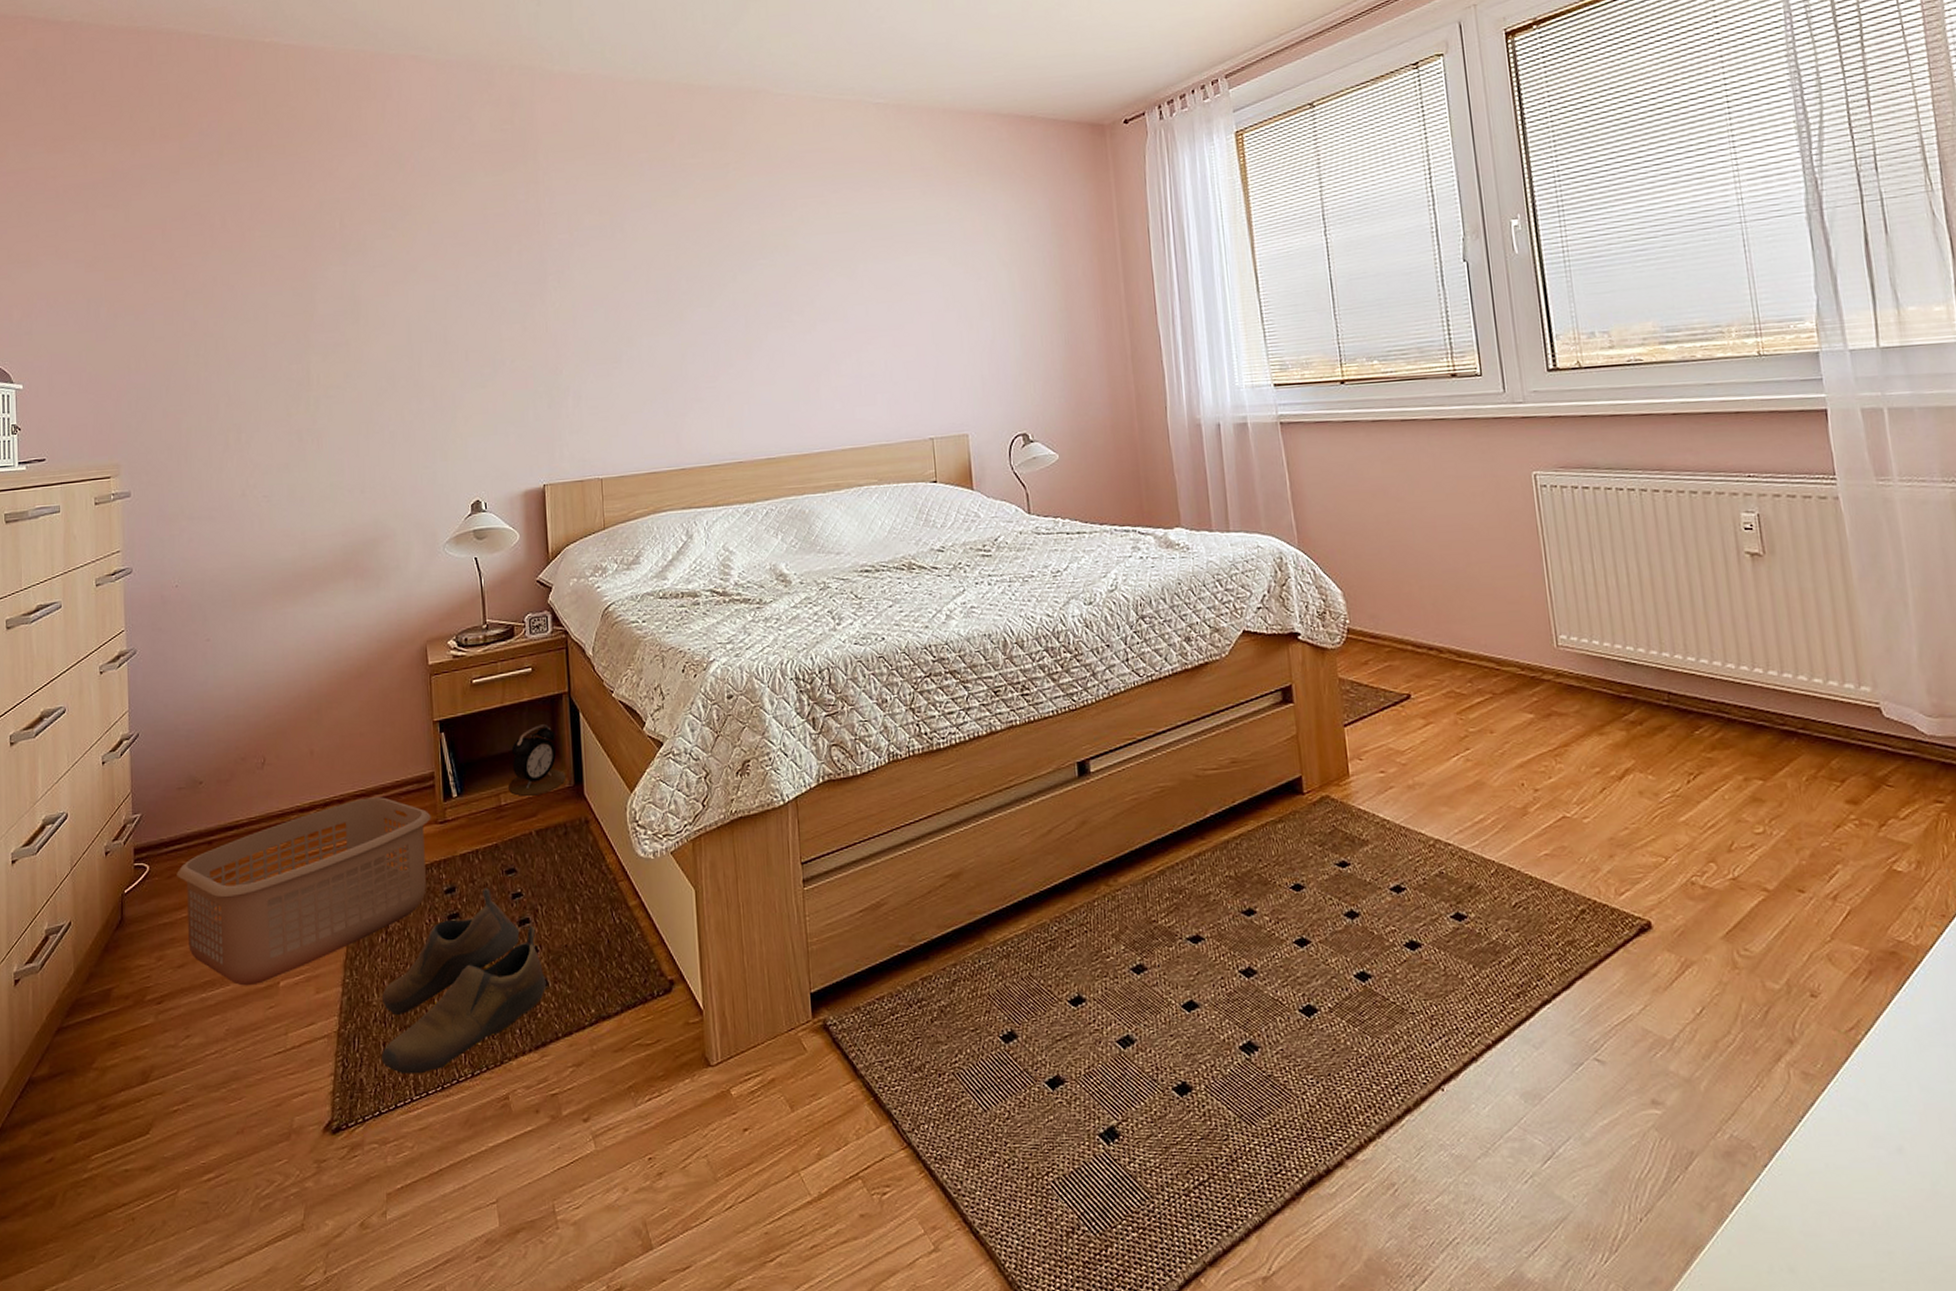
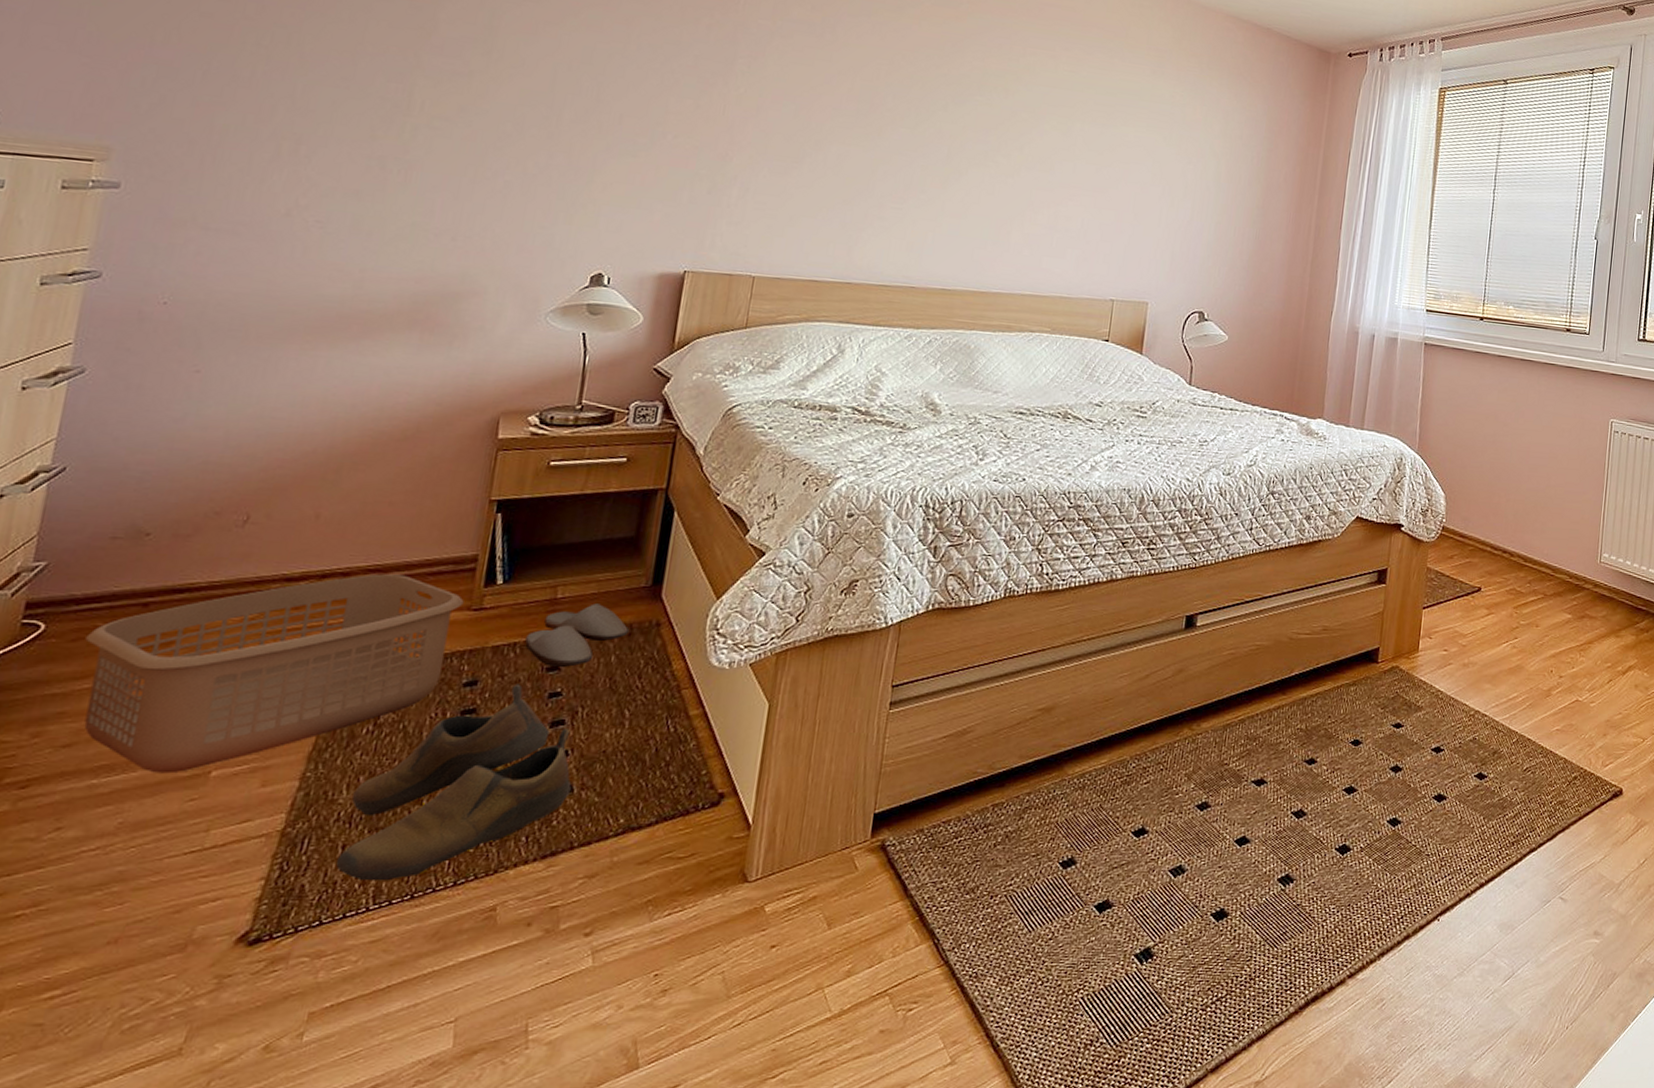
slippers: none [484,807,564,870] -> present [525,603,629,668]
alarm clock: present [507,724,566,796] -> none [568,518,644,592]

